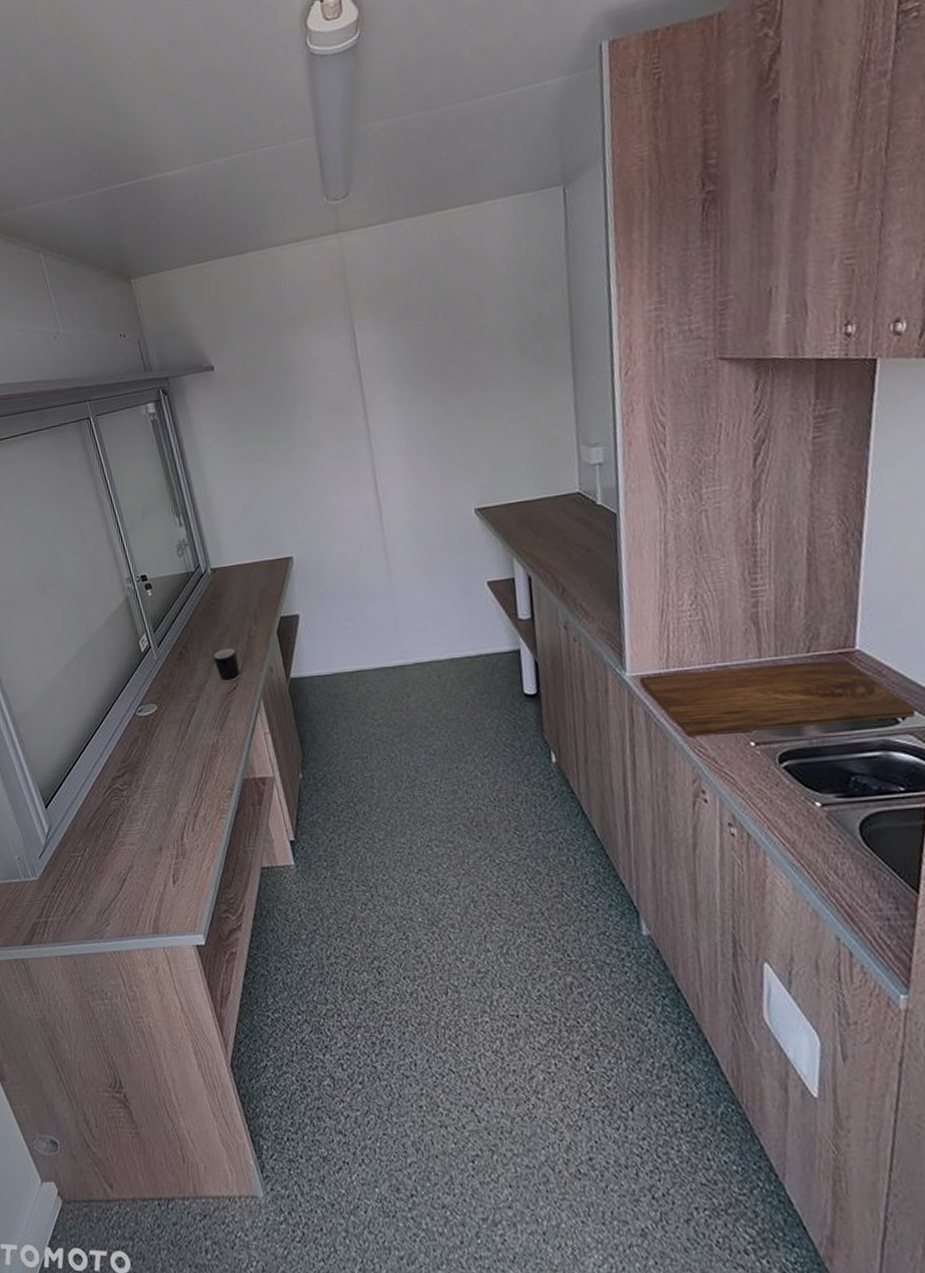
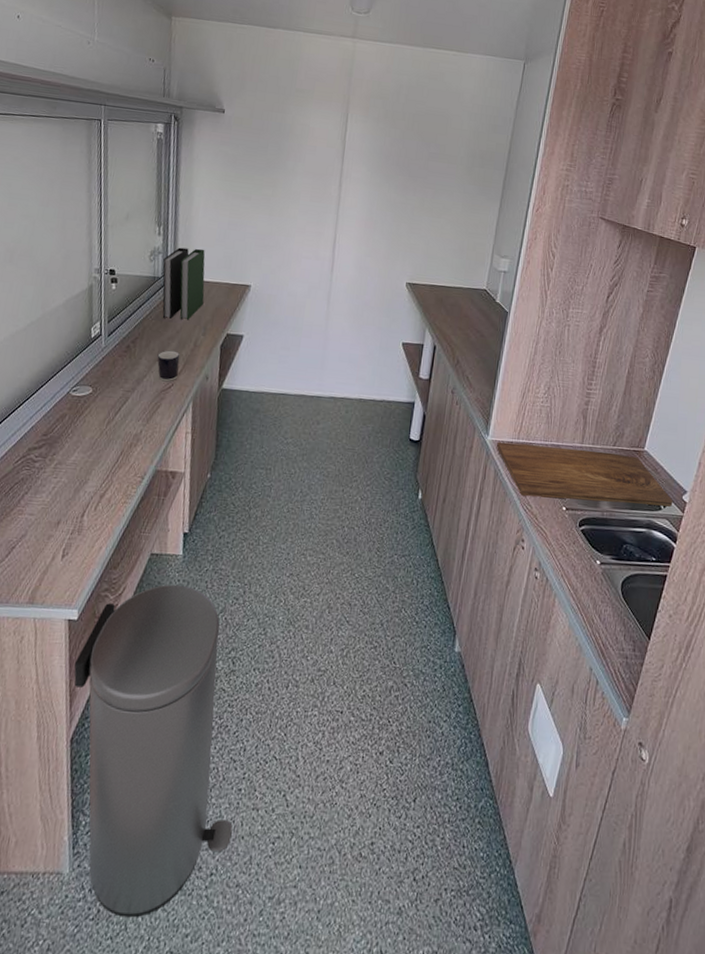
binder: none [192,529,247,616] -> present [162,247,205,321]
pedal bin: none [213,896,425,1240] -> present [73,584,233,918]

